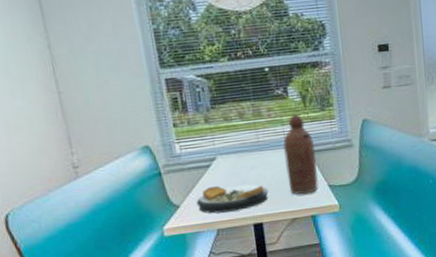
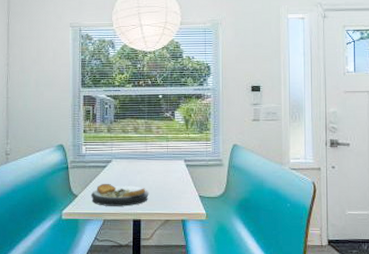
bottle: present [282,114,319,195] -> none [165,134,192,201]

